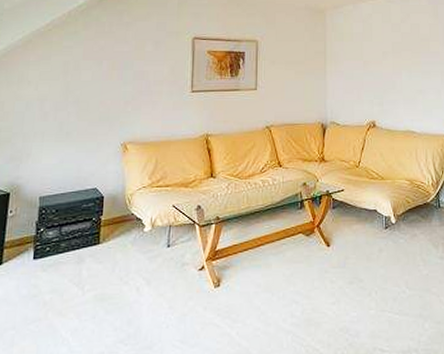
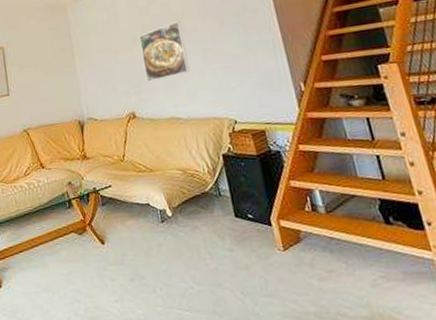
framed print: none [388,42,429,95] -> present [139,20,191,82]

